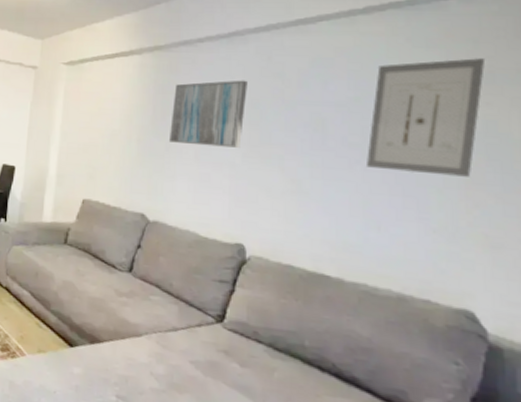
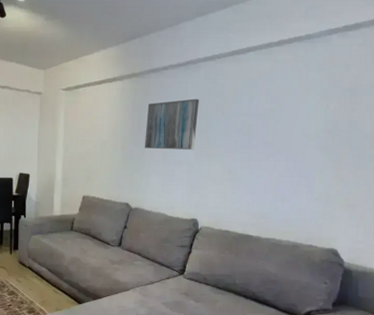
wall art: present [367,58,486,177] -> none [277,78,353,161]

